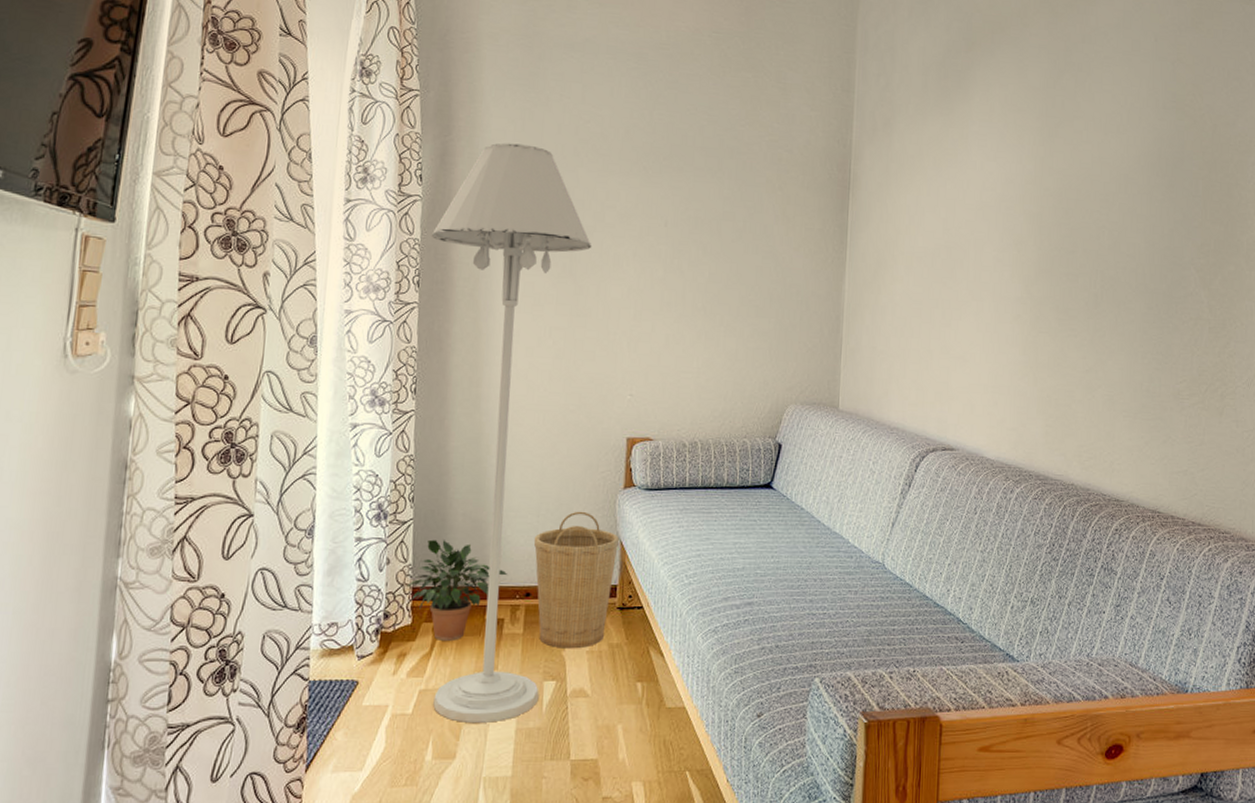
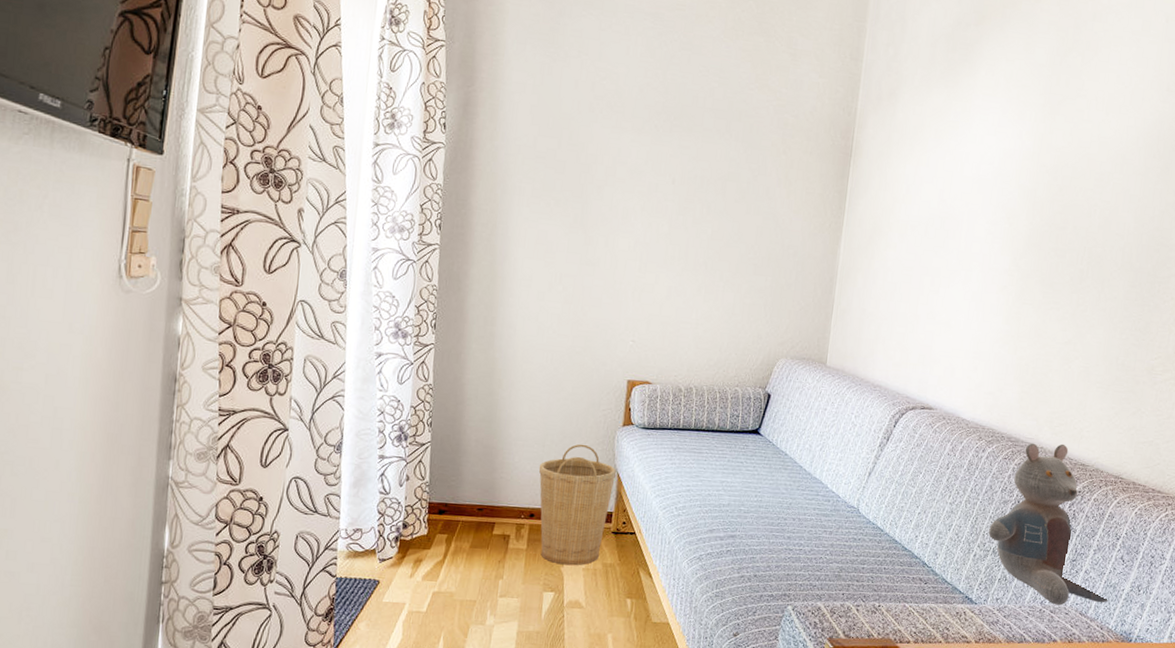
potted plant: present [405,539,507,641] -> none [422,461,514,552]
floor lamp: present [431,143,592,724] -> none [445,96,603,624]
stuffed animal: none [1025,479,1161,657] -> present [988,443,1110,606]

